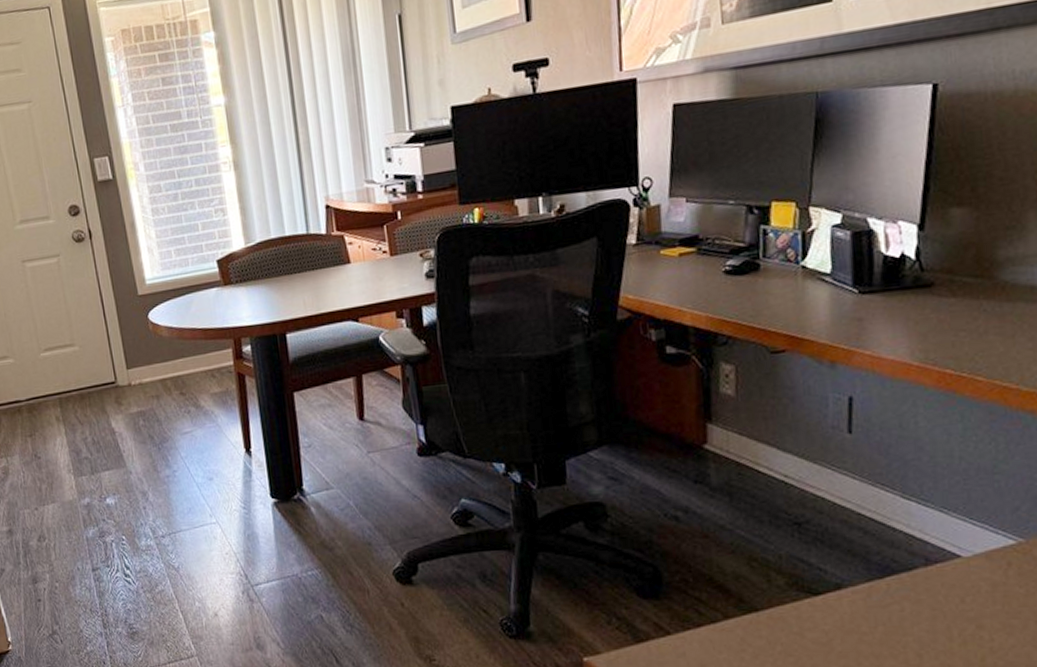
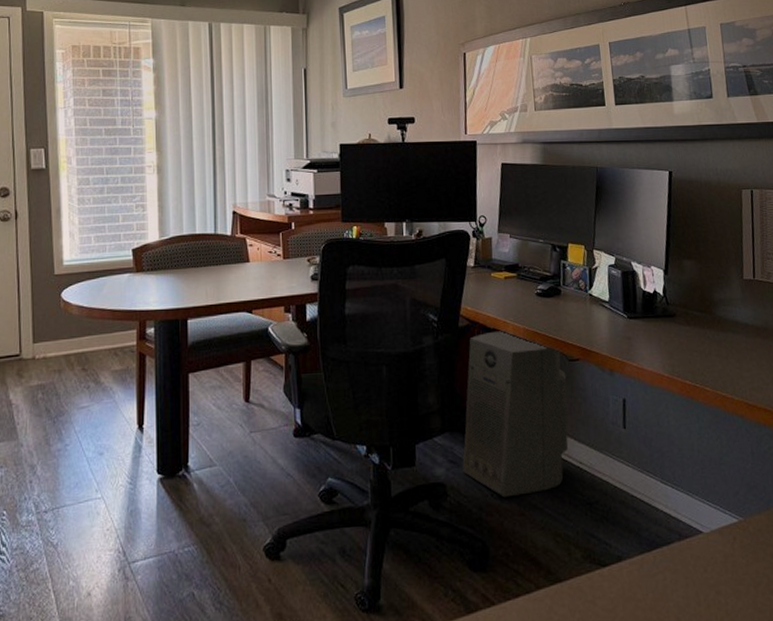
air purifier: none [626,322,769,518] -> present [462,331,569,498]

